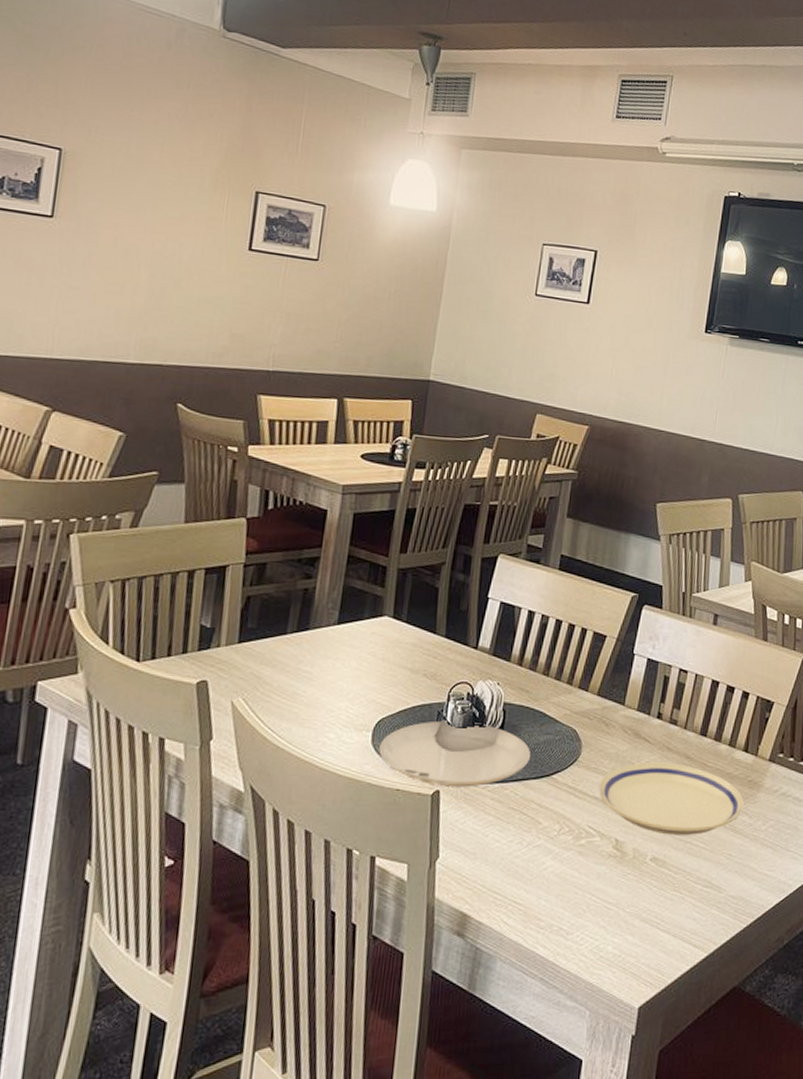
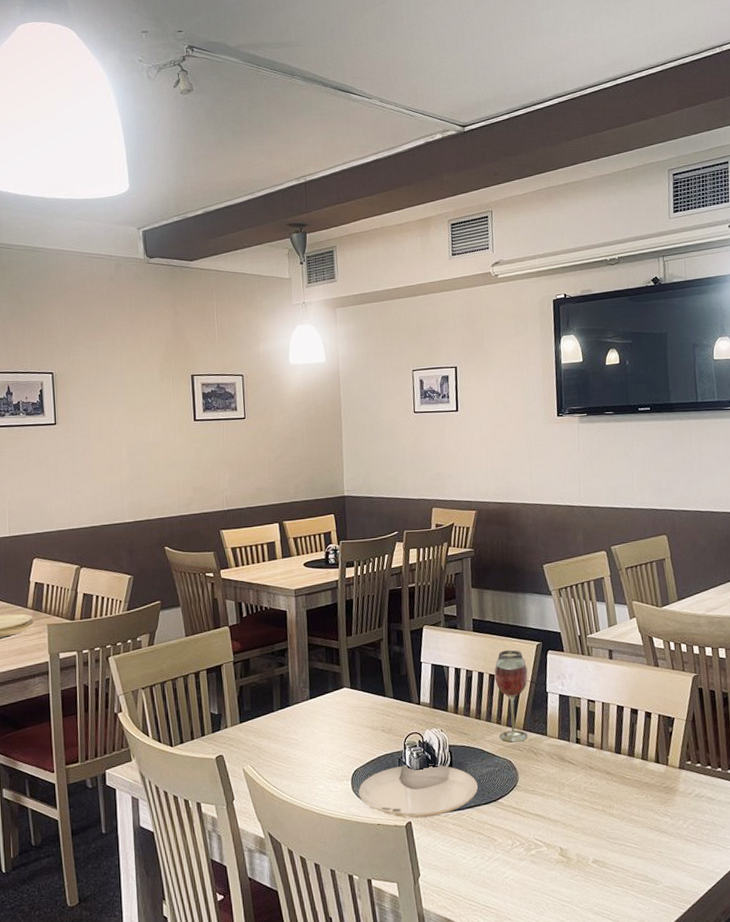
wineglass: none [568,597,616,709] -> present [494,649,528,743]
plate: present [598,762,744,835] -> none [537,779,664,840]

